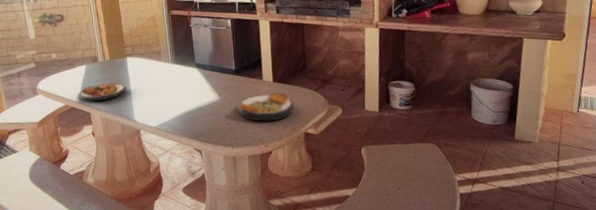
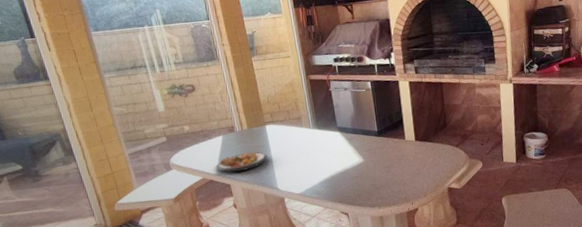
plate: present [237,93,294,122] -> none [381,151,437,181]

